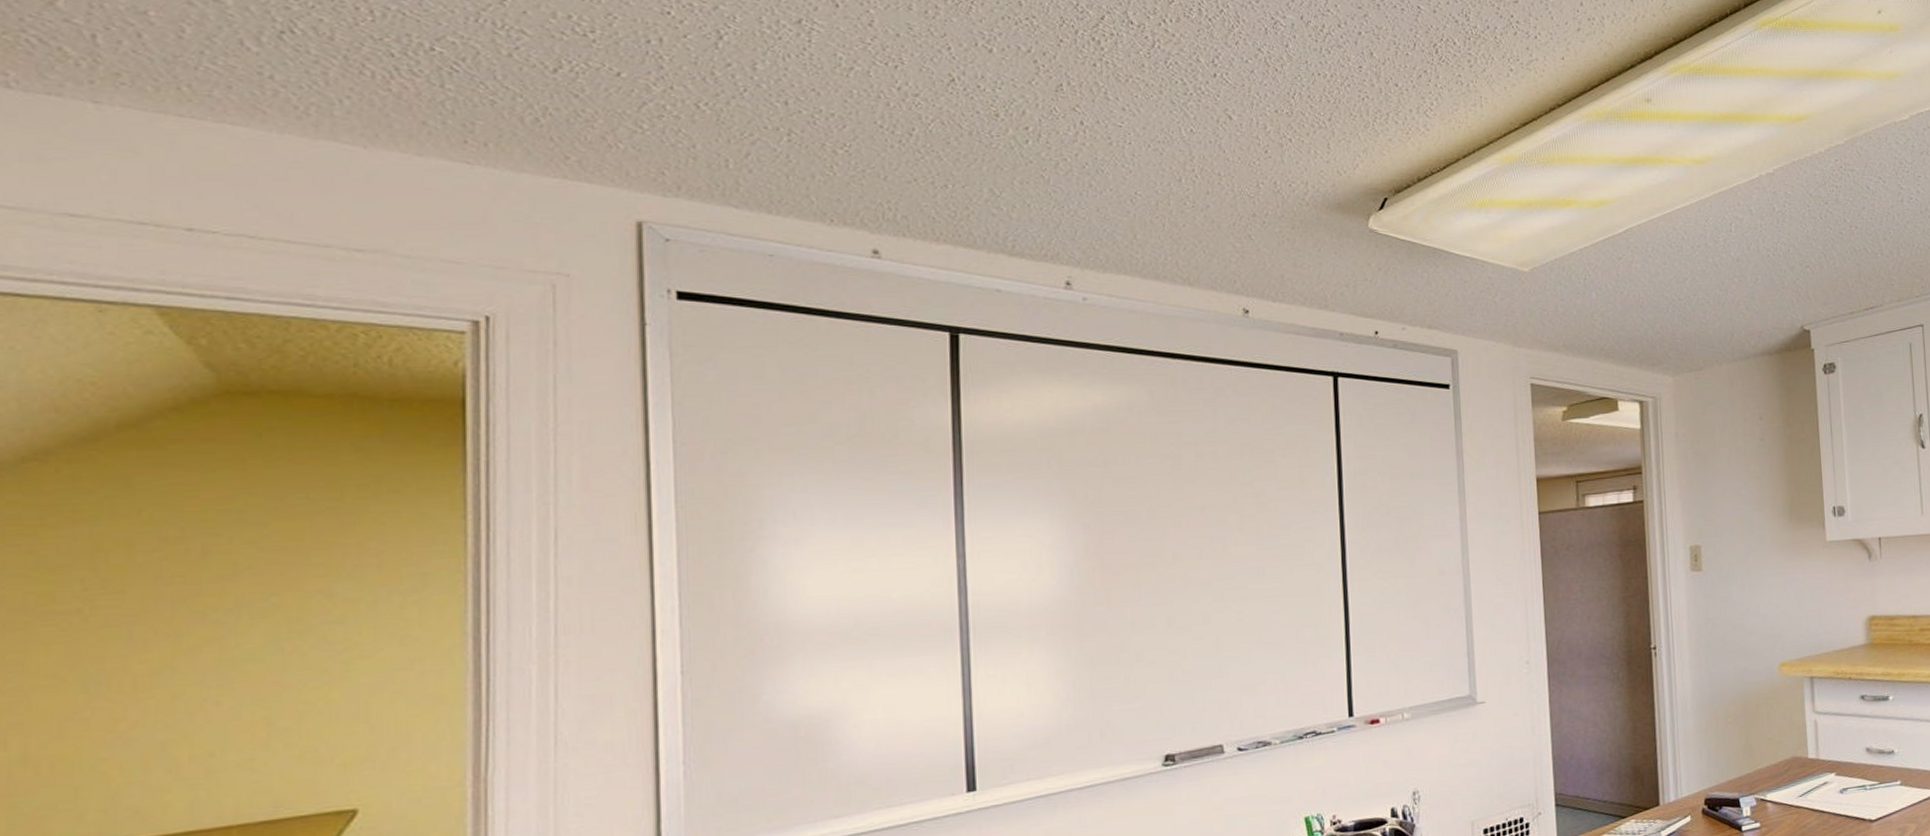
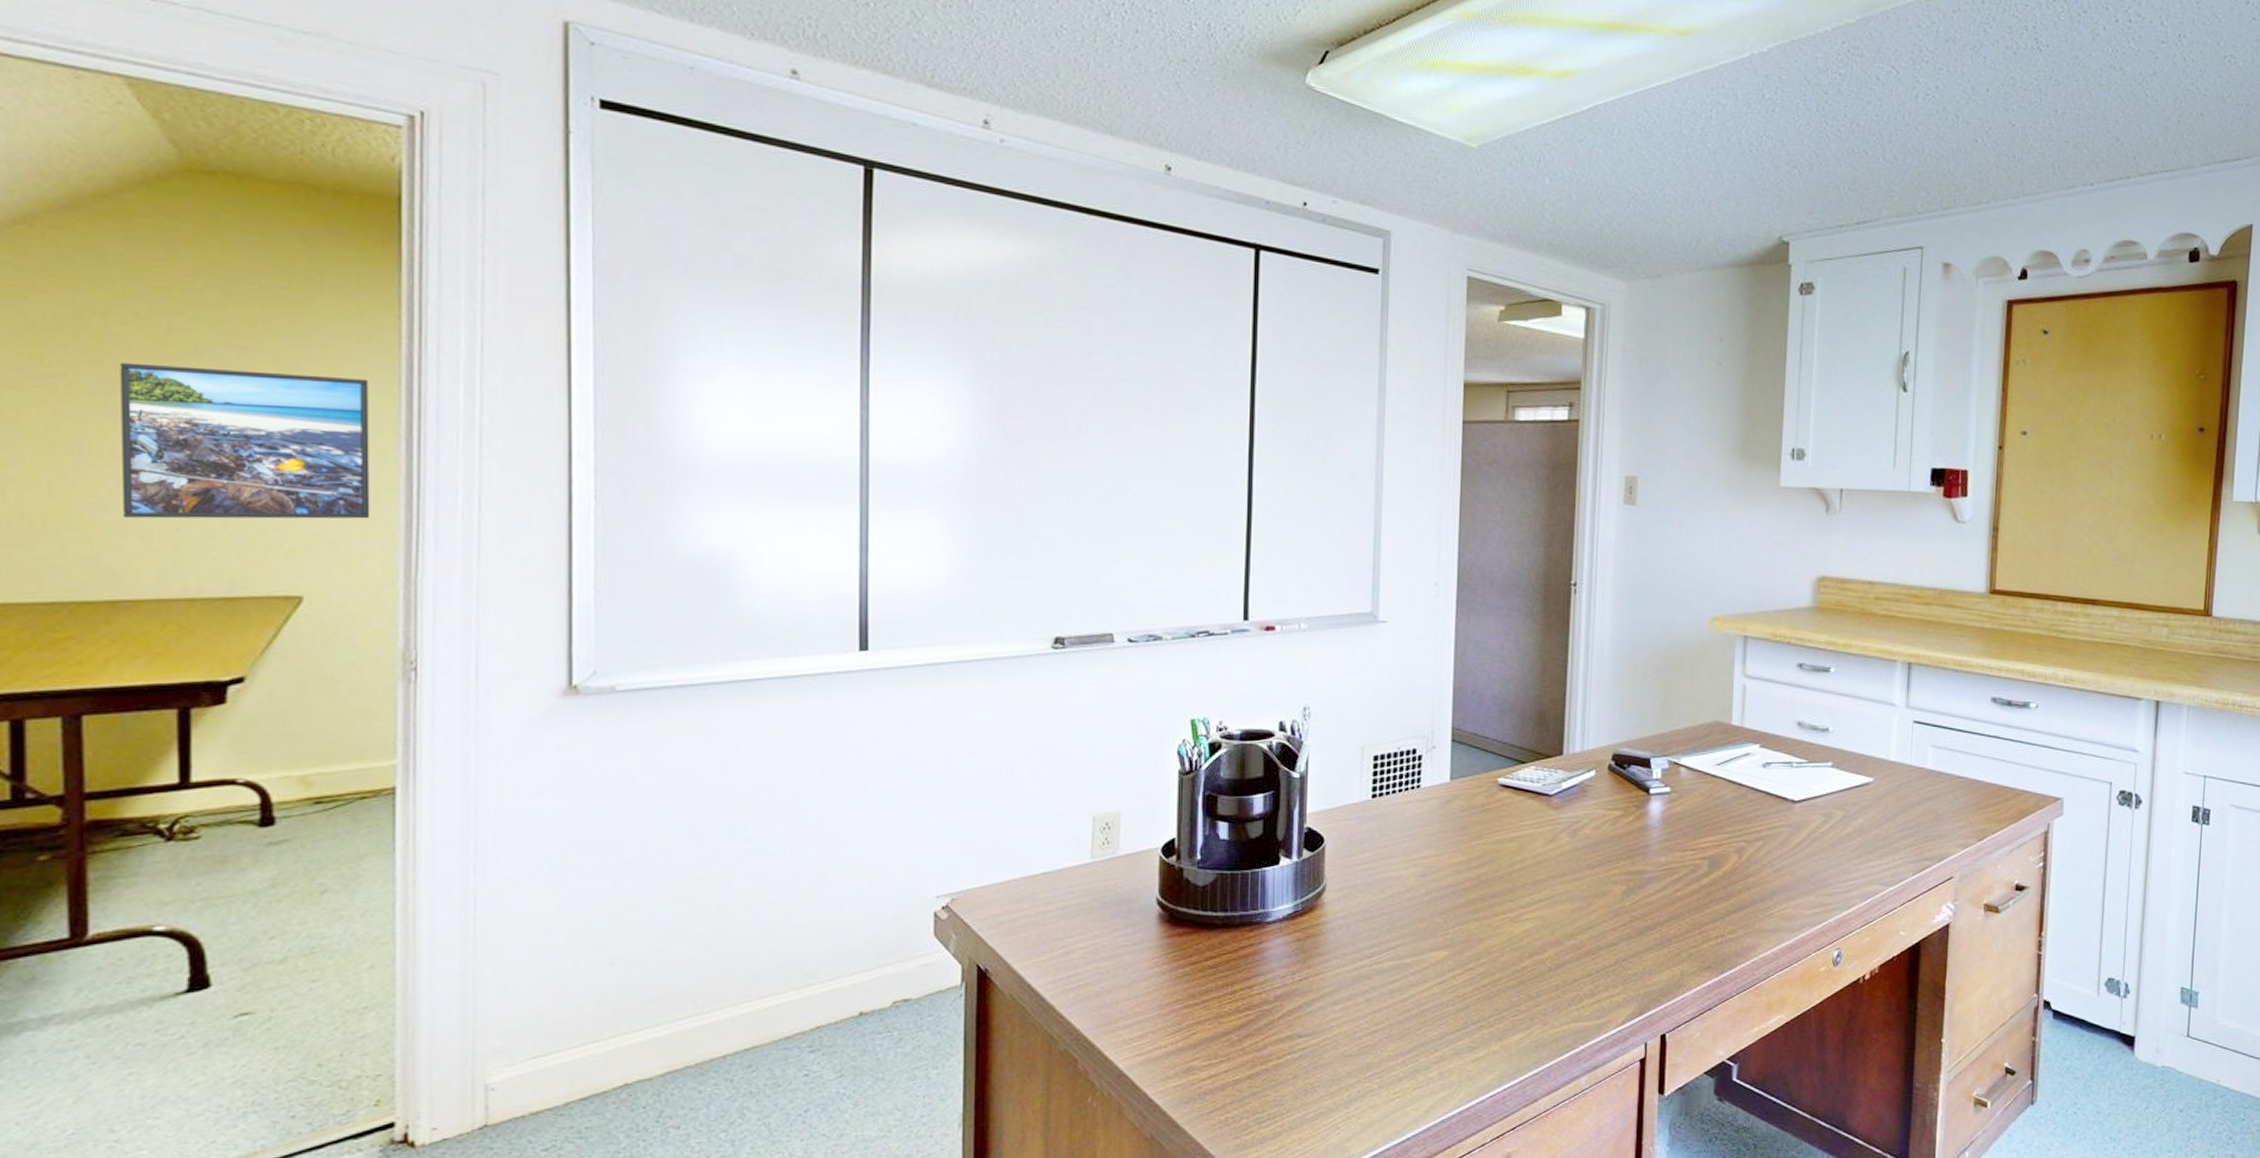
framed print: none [146,581,434,751] -> present [120,362,370,519]

